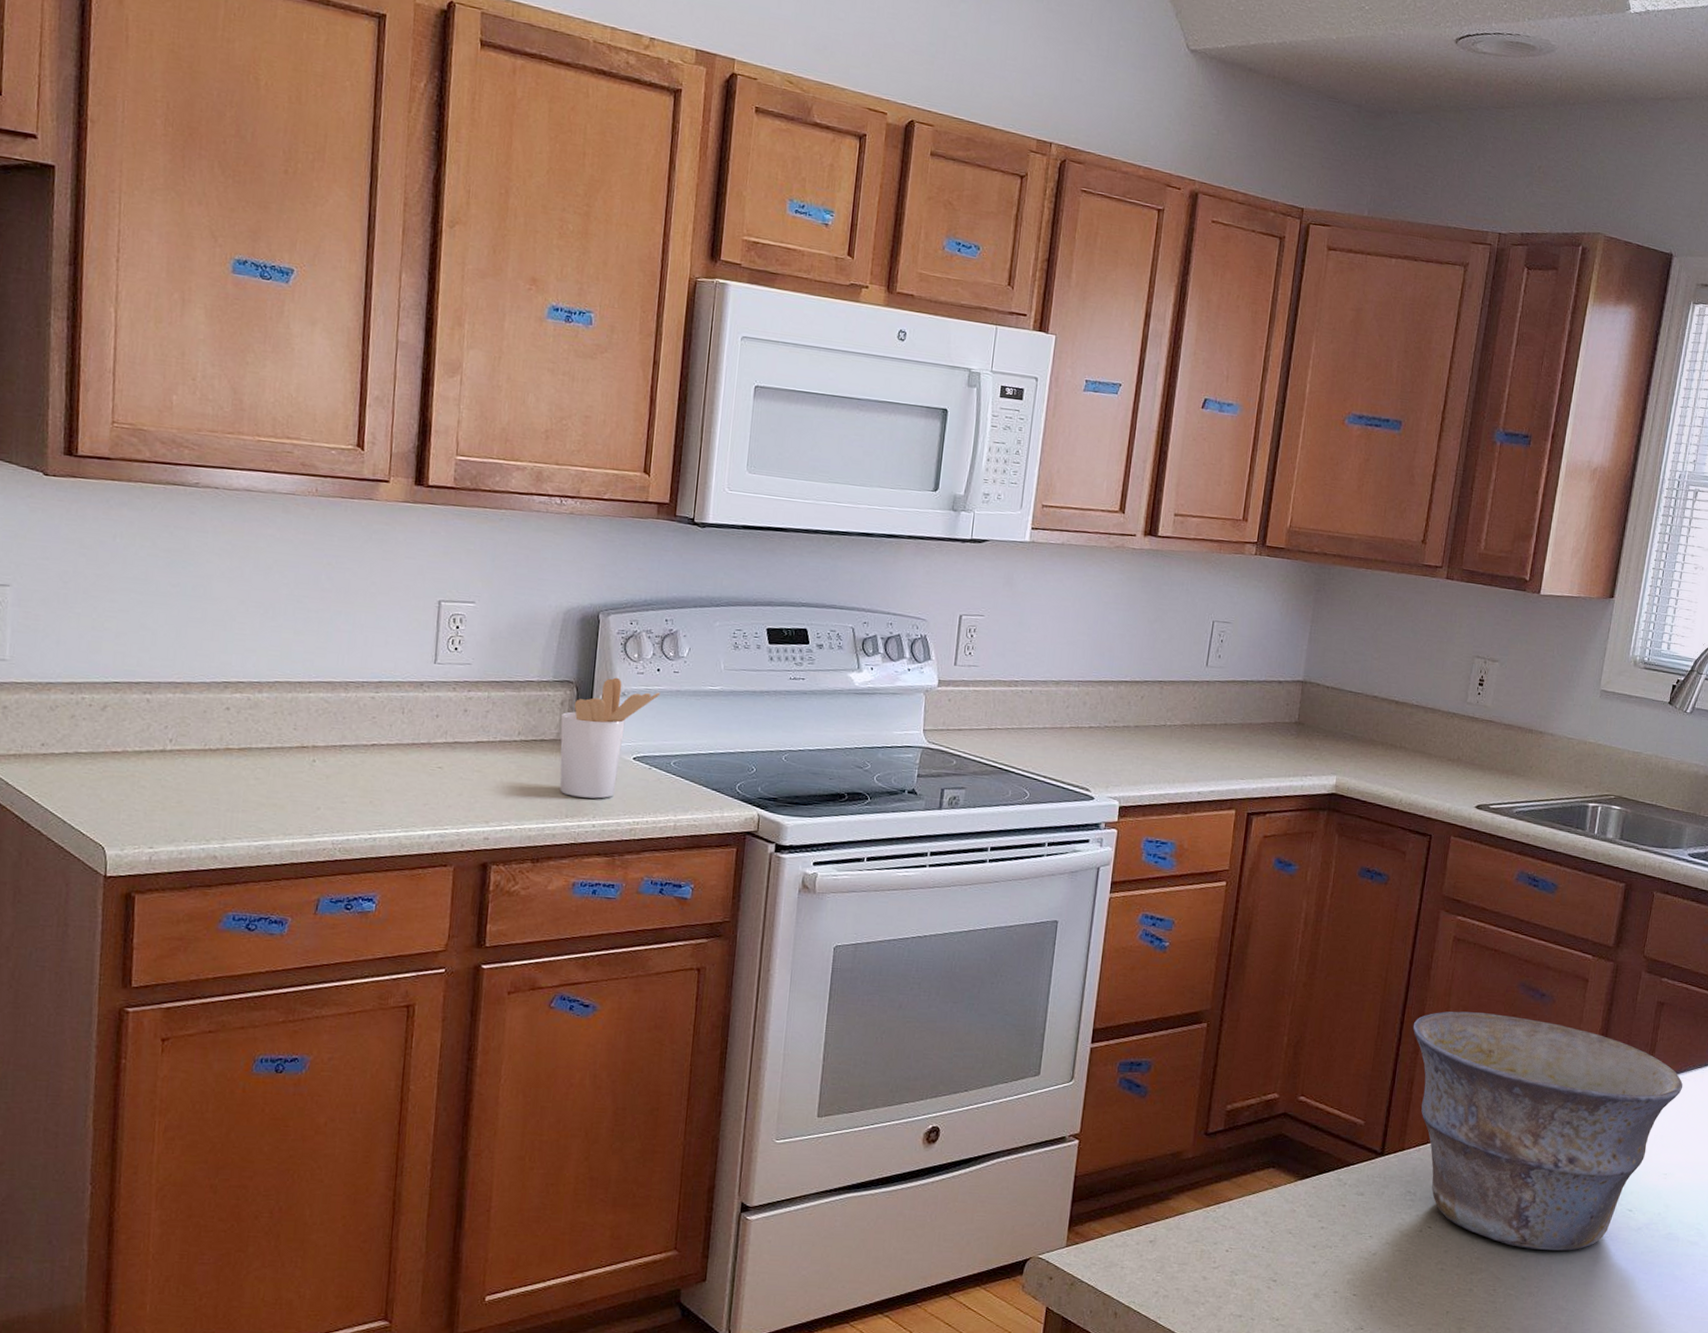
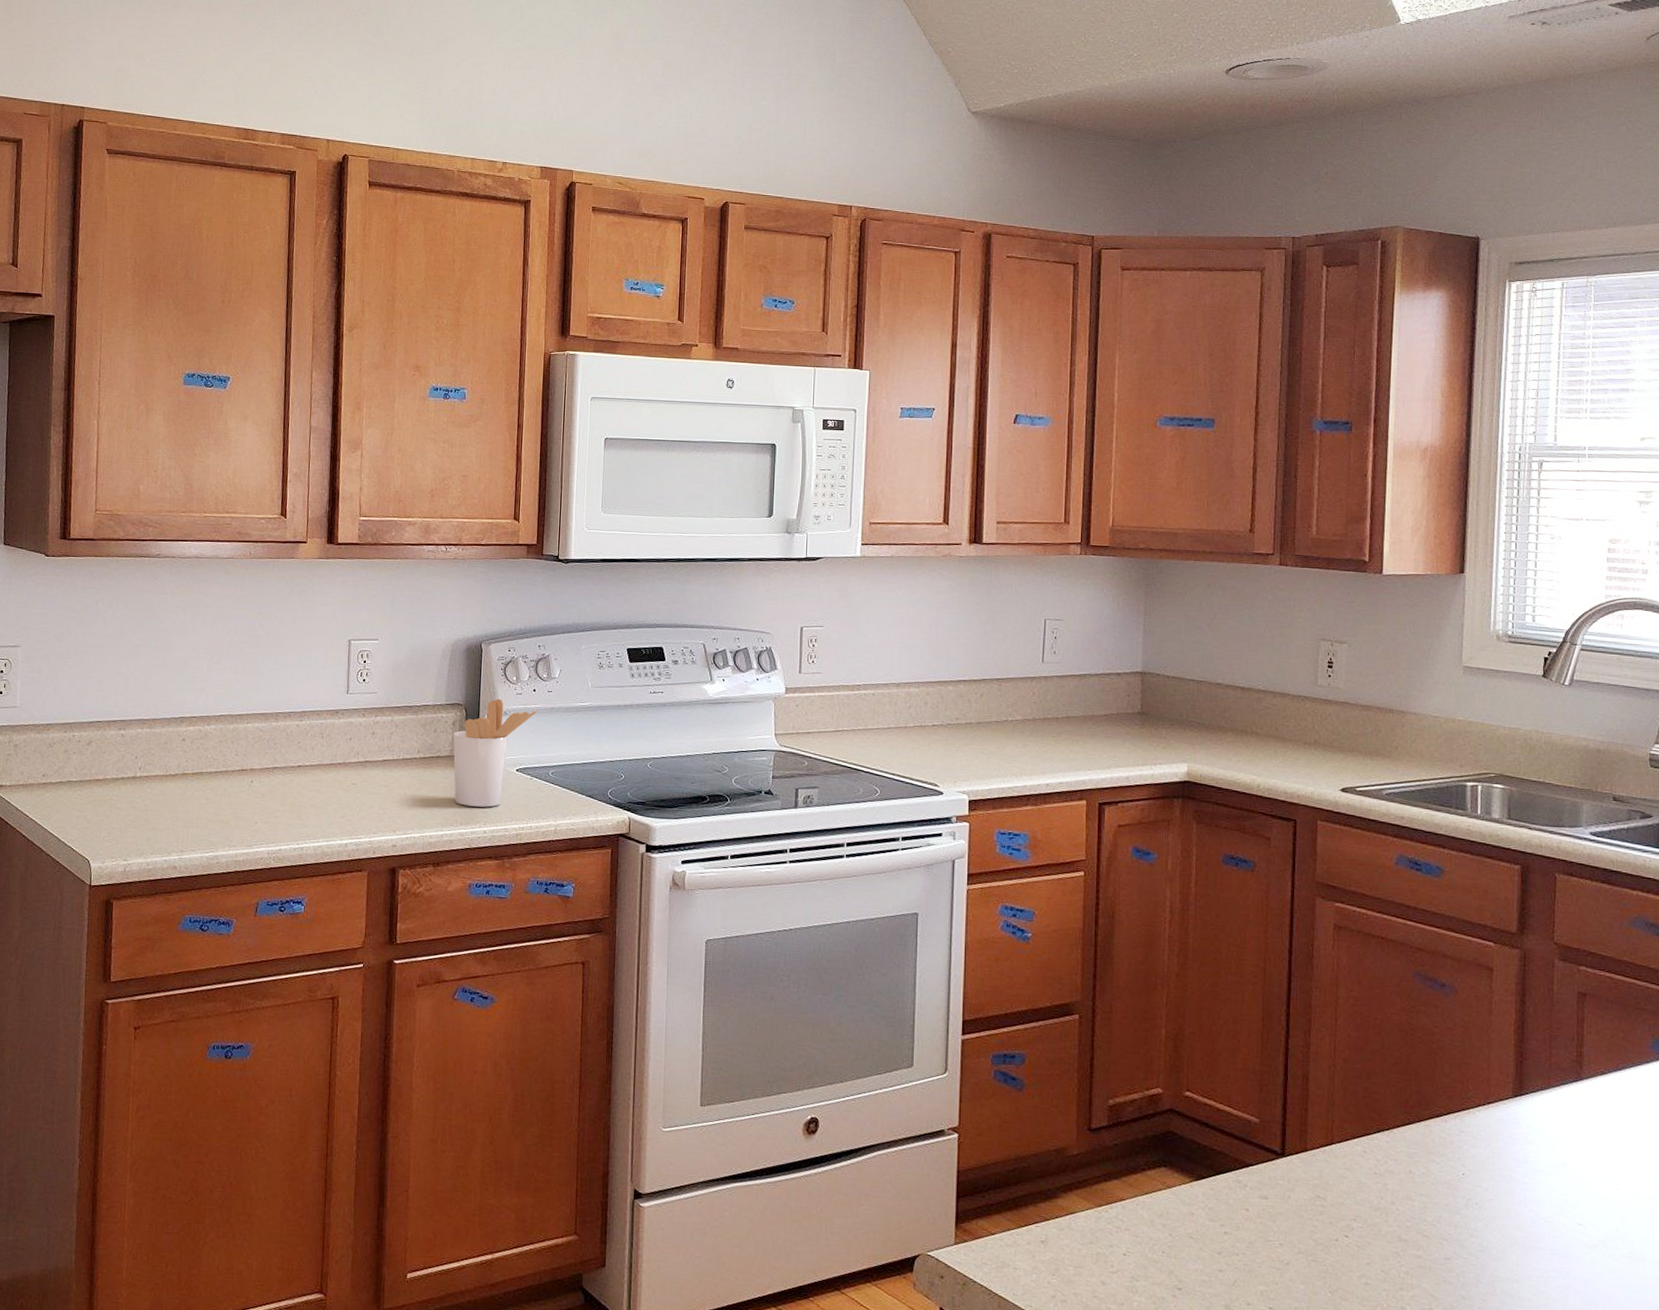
bowl: present [1412,1011,1683,1251] -> none [1300,1002,1623,1268]

